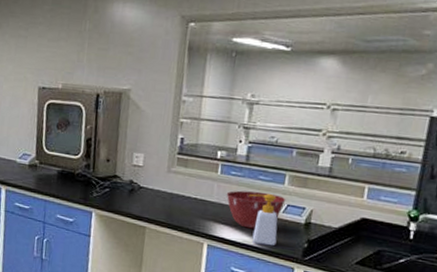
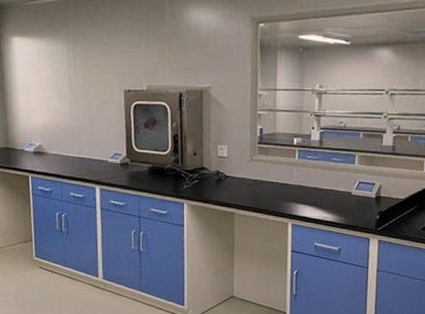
mixing bowl: present [226,190,286,229] -> none [304,172,358,206]
soap bottle: present [248,194,278,246] -> none [324,174,353,221]

